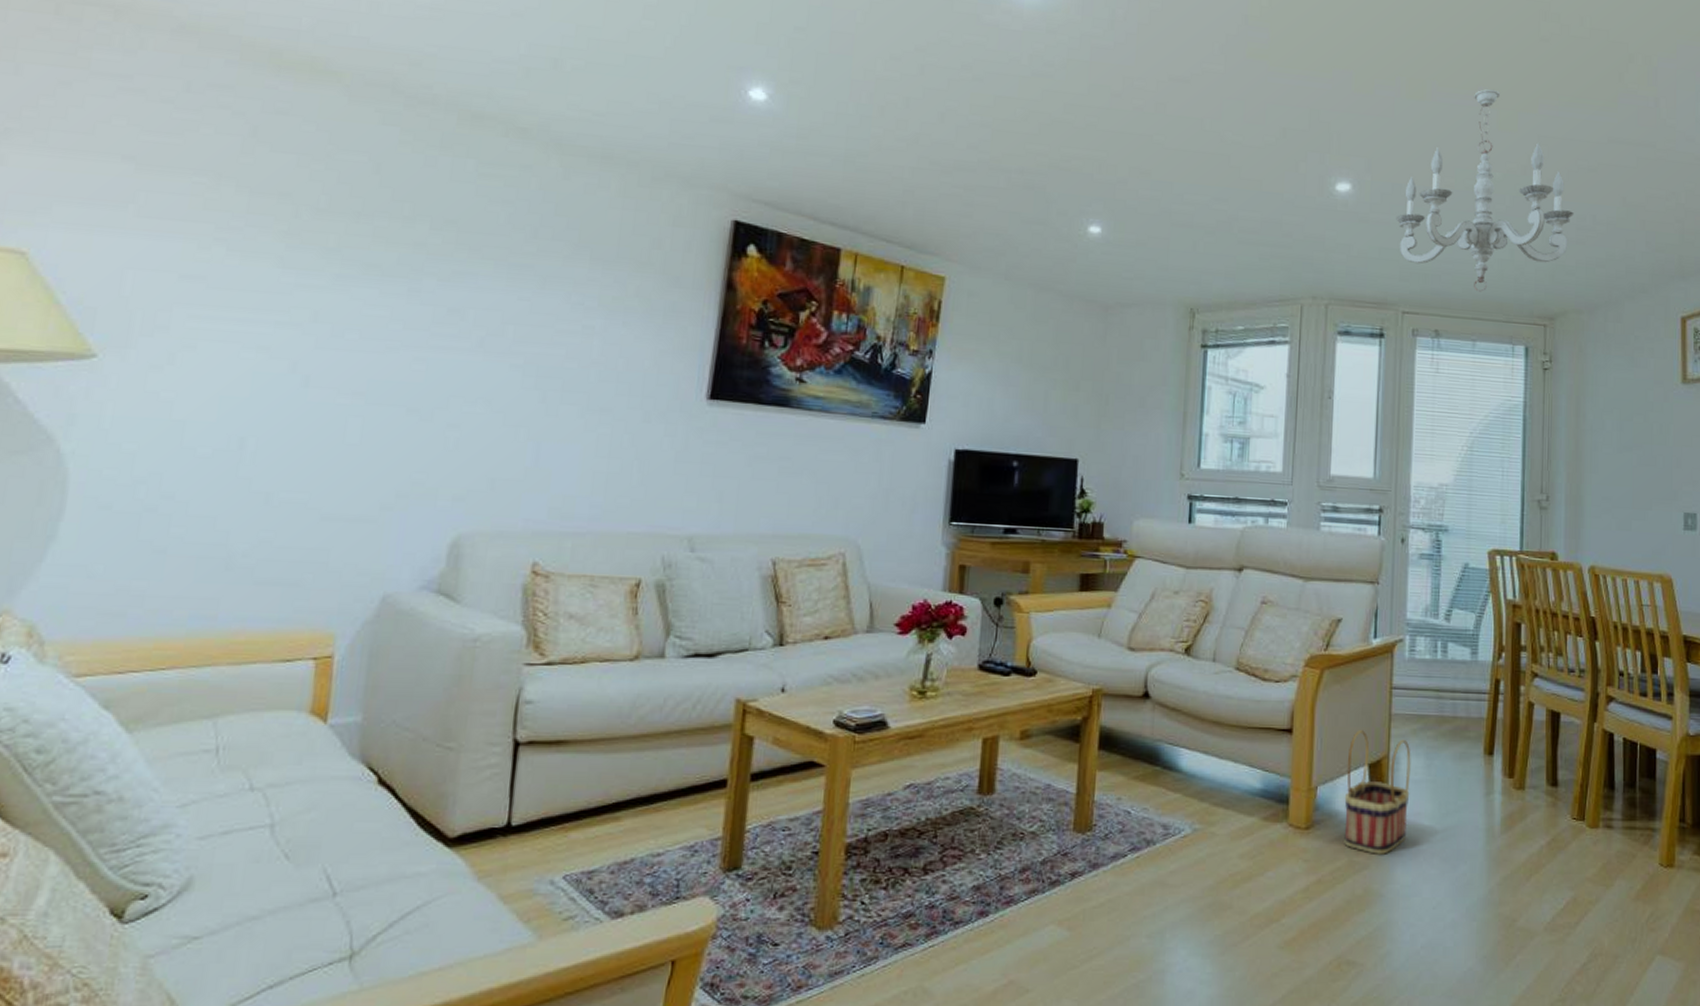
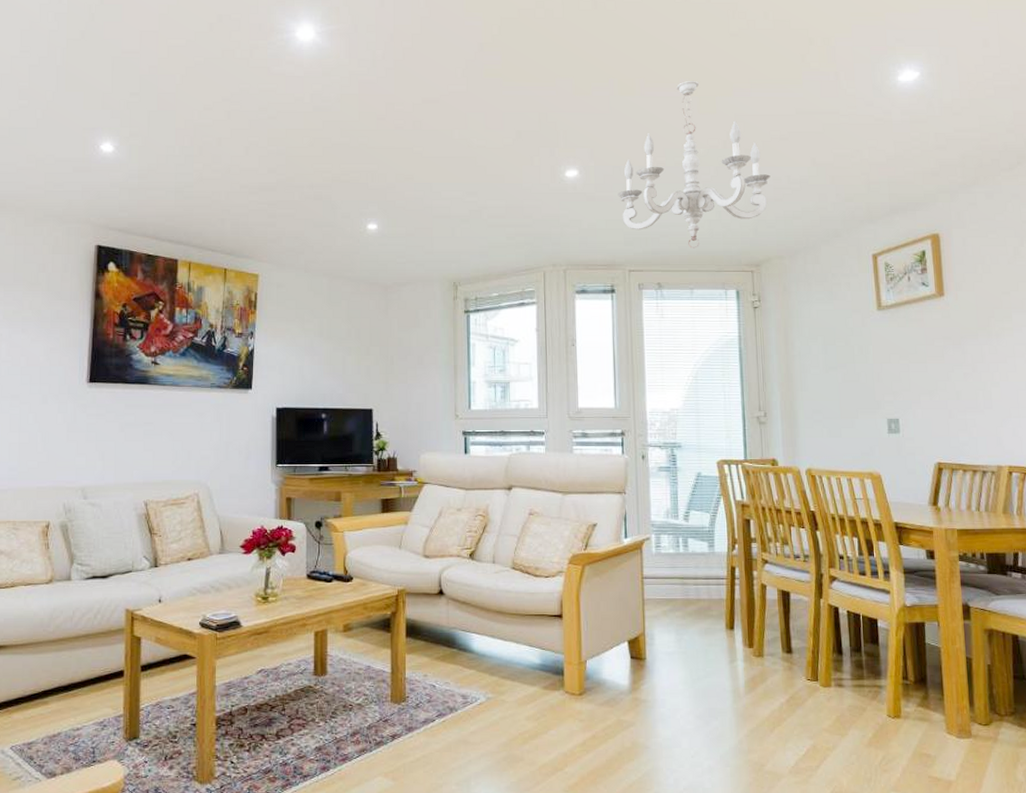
basket: present [1344,730,1411,854] -> none [609,613,665,714]

